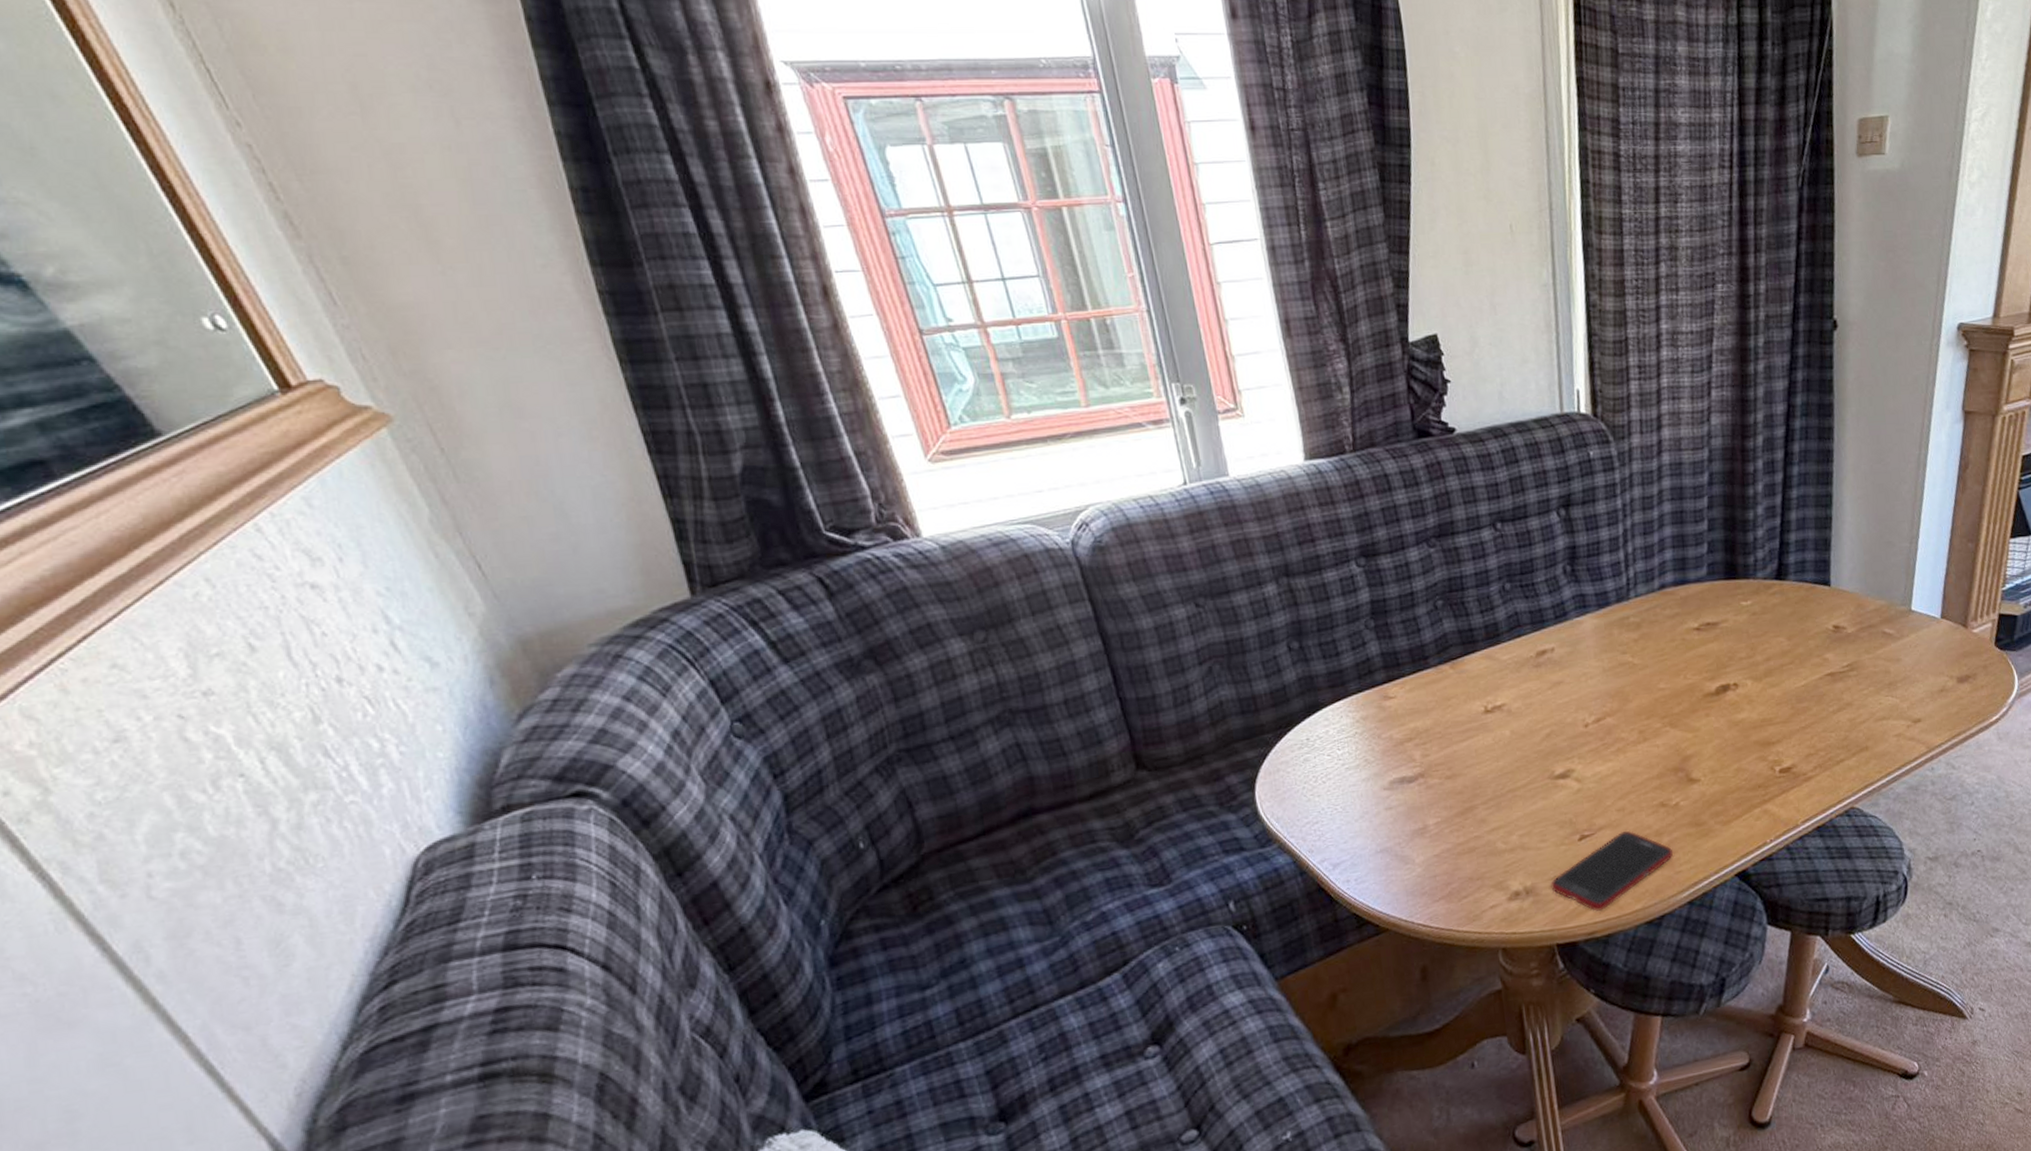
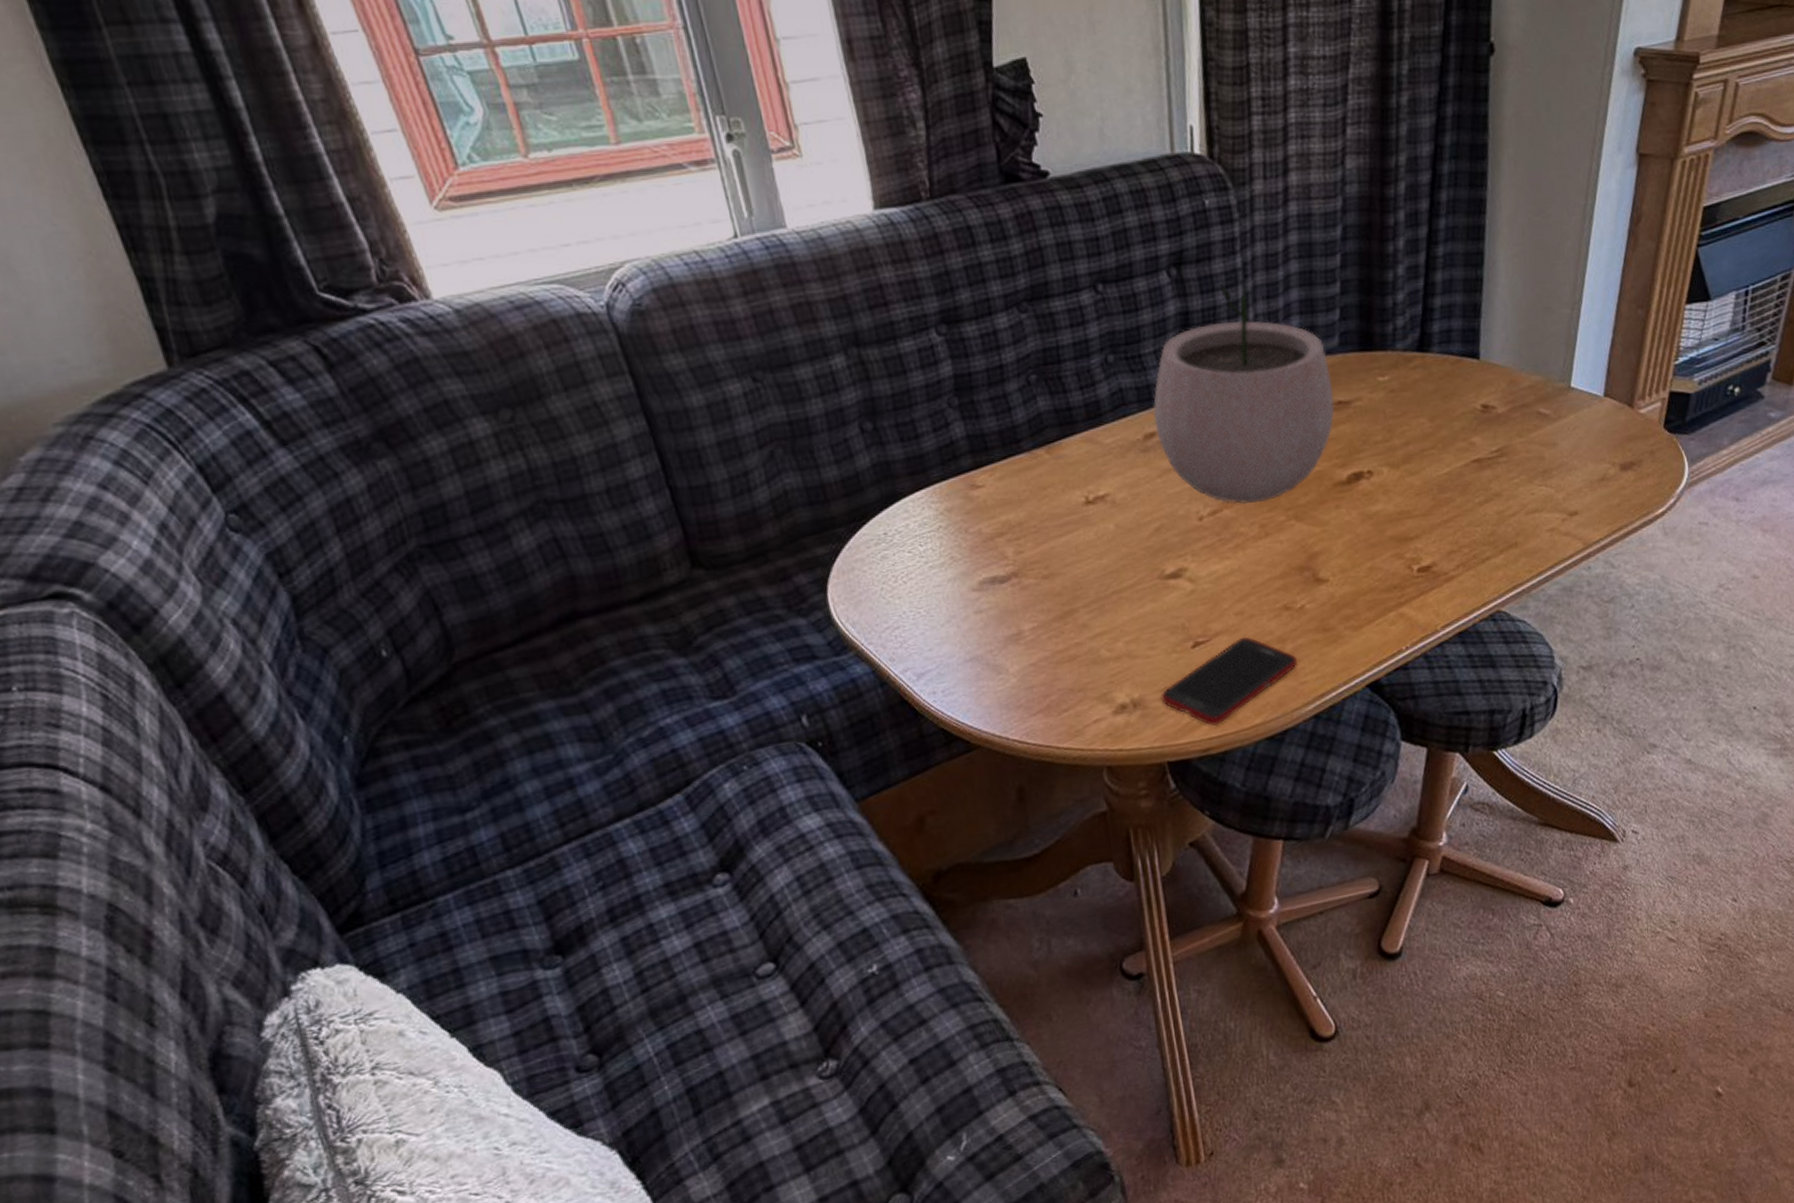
plant pot: none [1545,518,1704,713] -> present [1153,279,1334,504]

